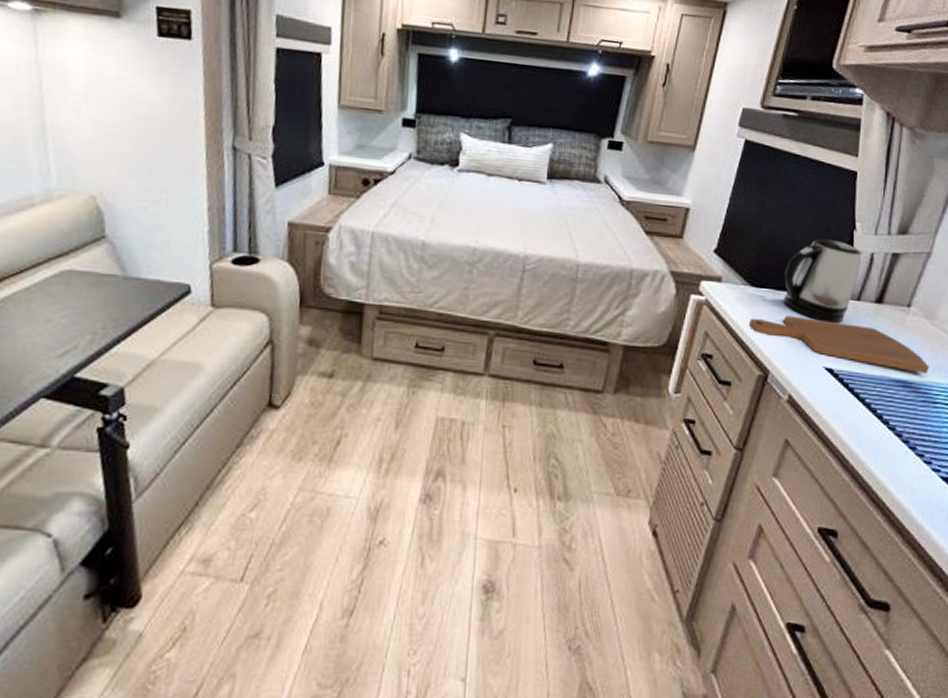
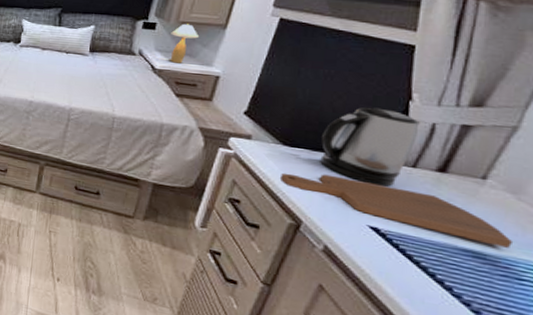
table lamp: none [637,142,669,193] -> present [168,22,200,64]

